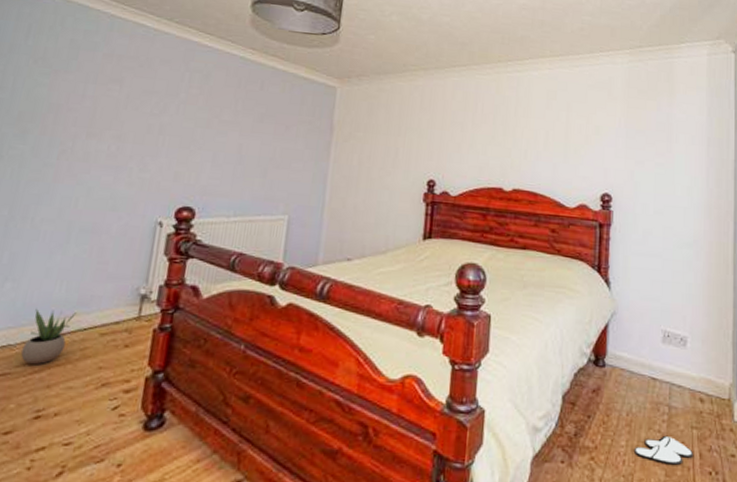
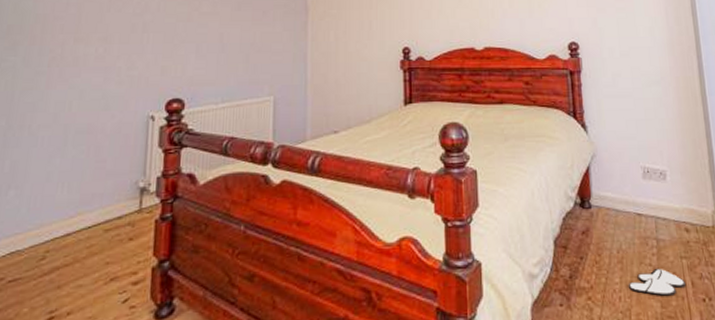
potted plant: present [21,308,76,365] -> none [30,212,79,268]

